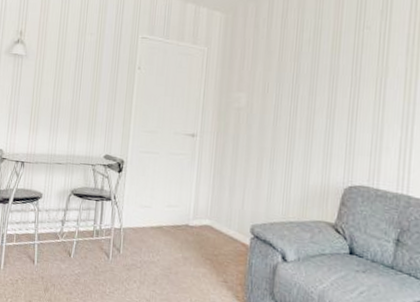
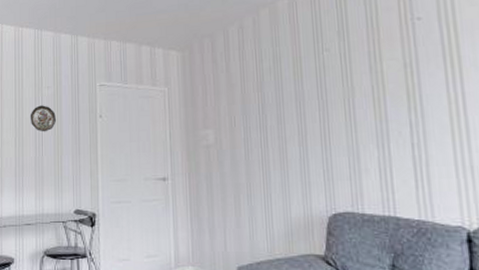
decorative plate: none [70,51,96,78] -> present [30,105,56,132]

